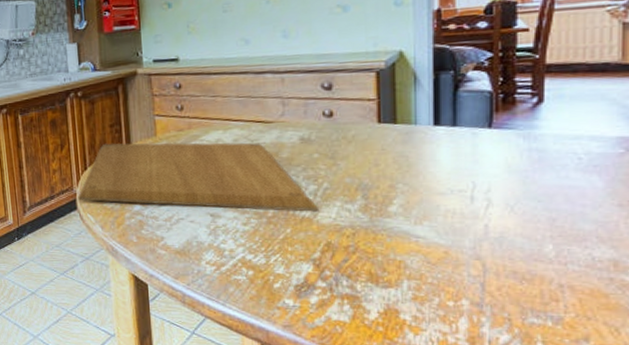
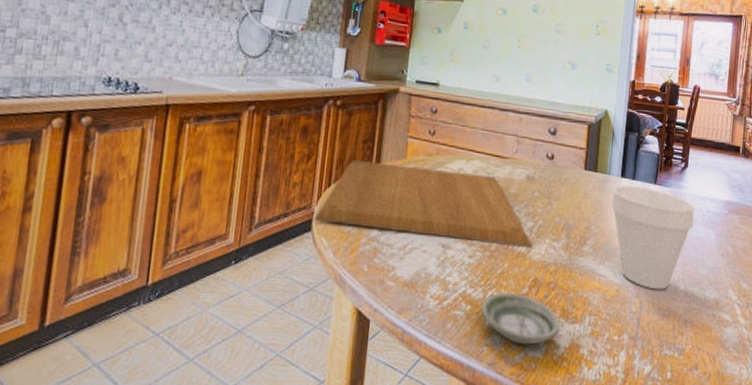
saucer: none [265,257,369,309] -> present [481,292,560,345]
cup: none [422,133,563,250] -> present [611,185,695,290]

